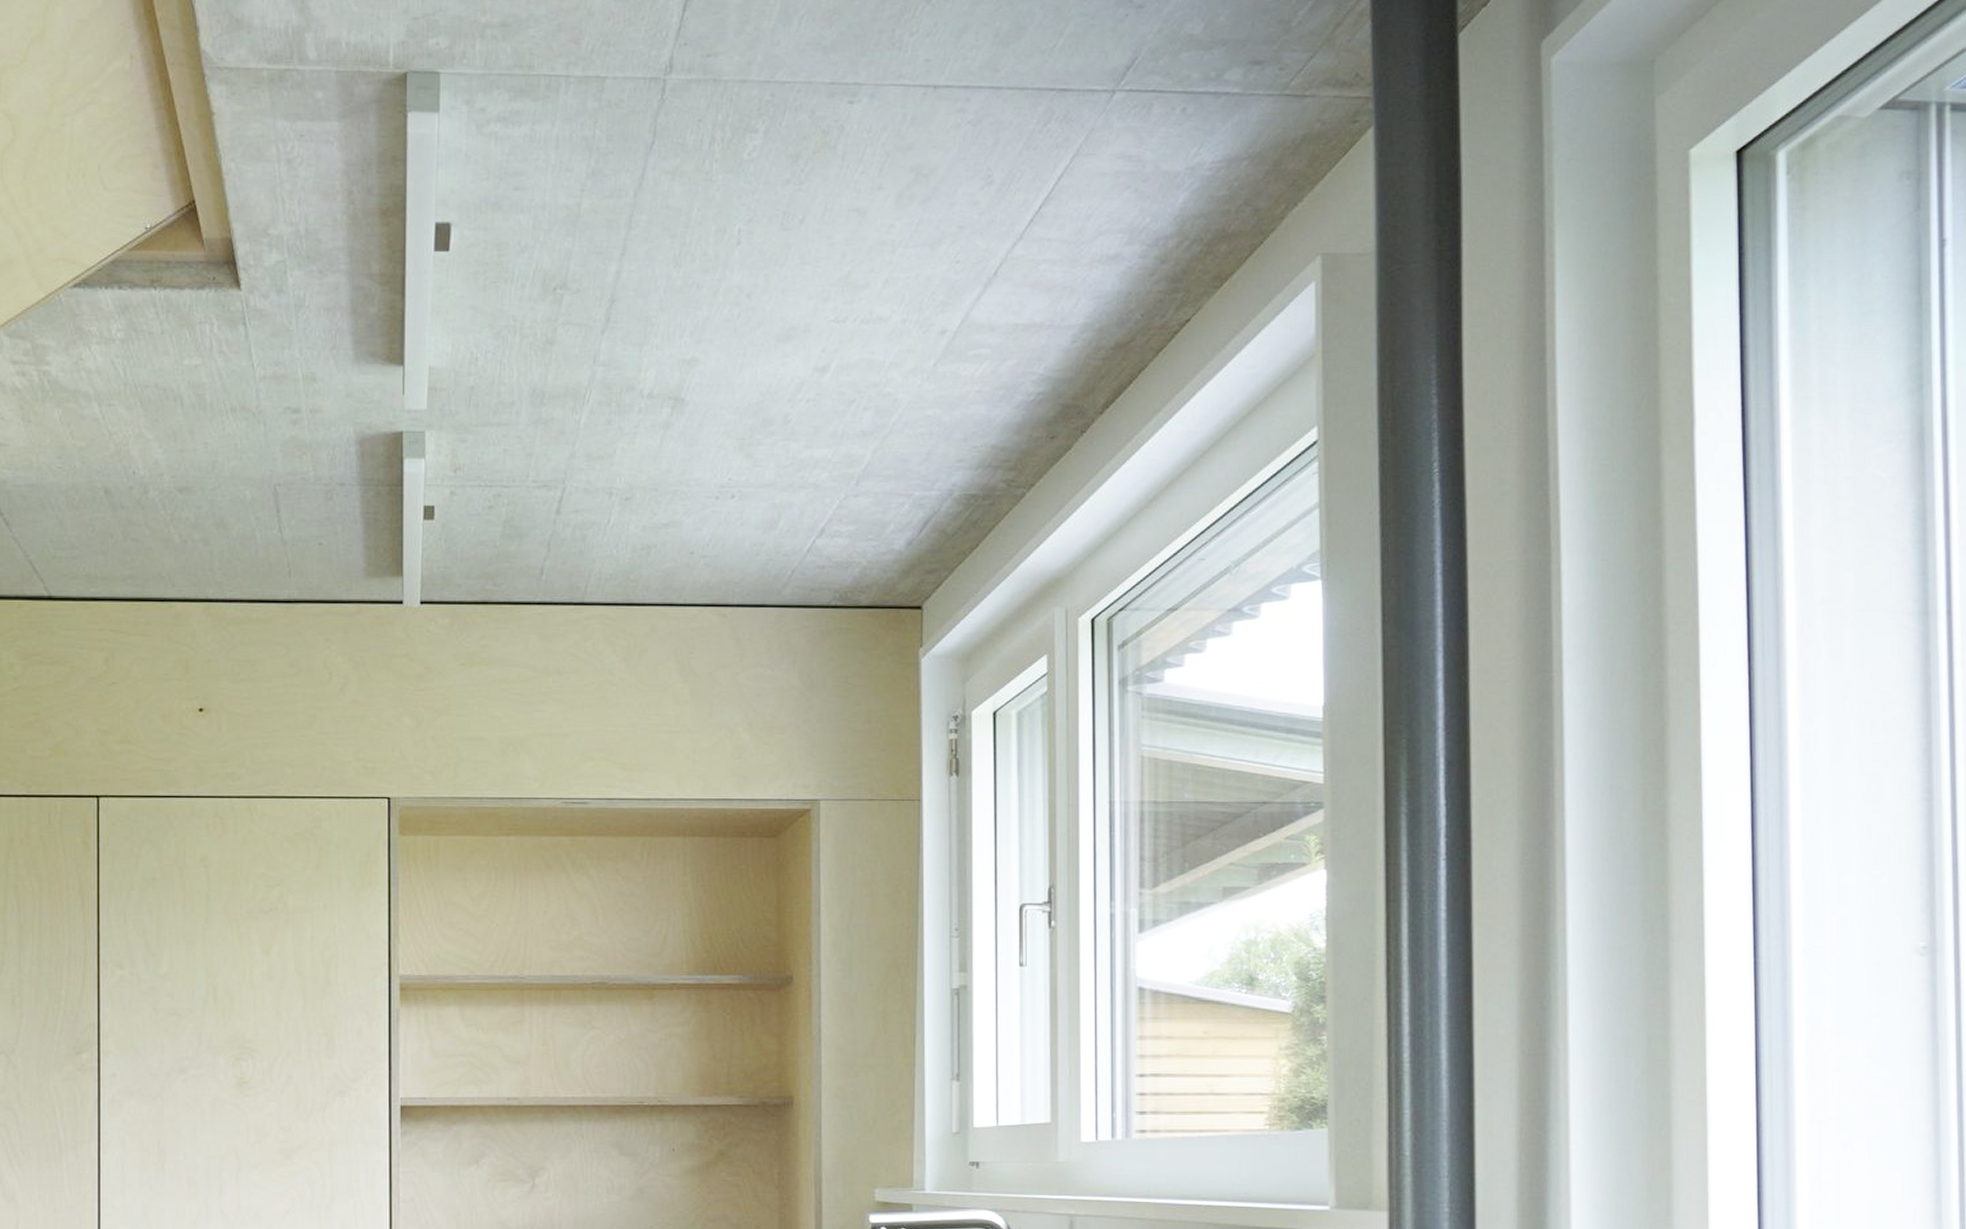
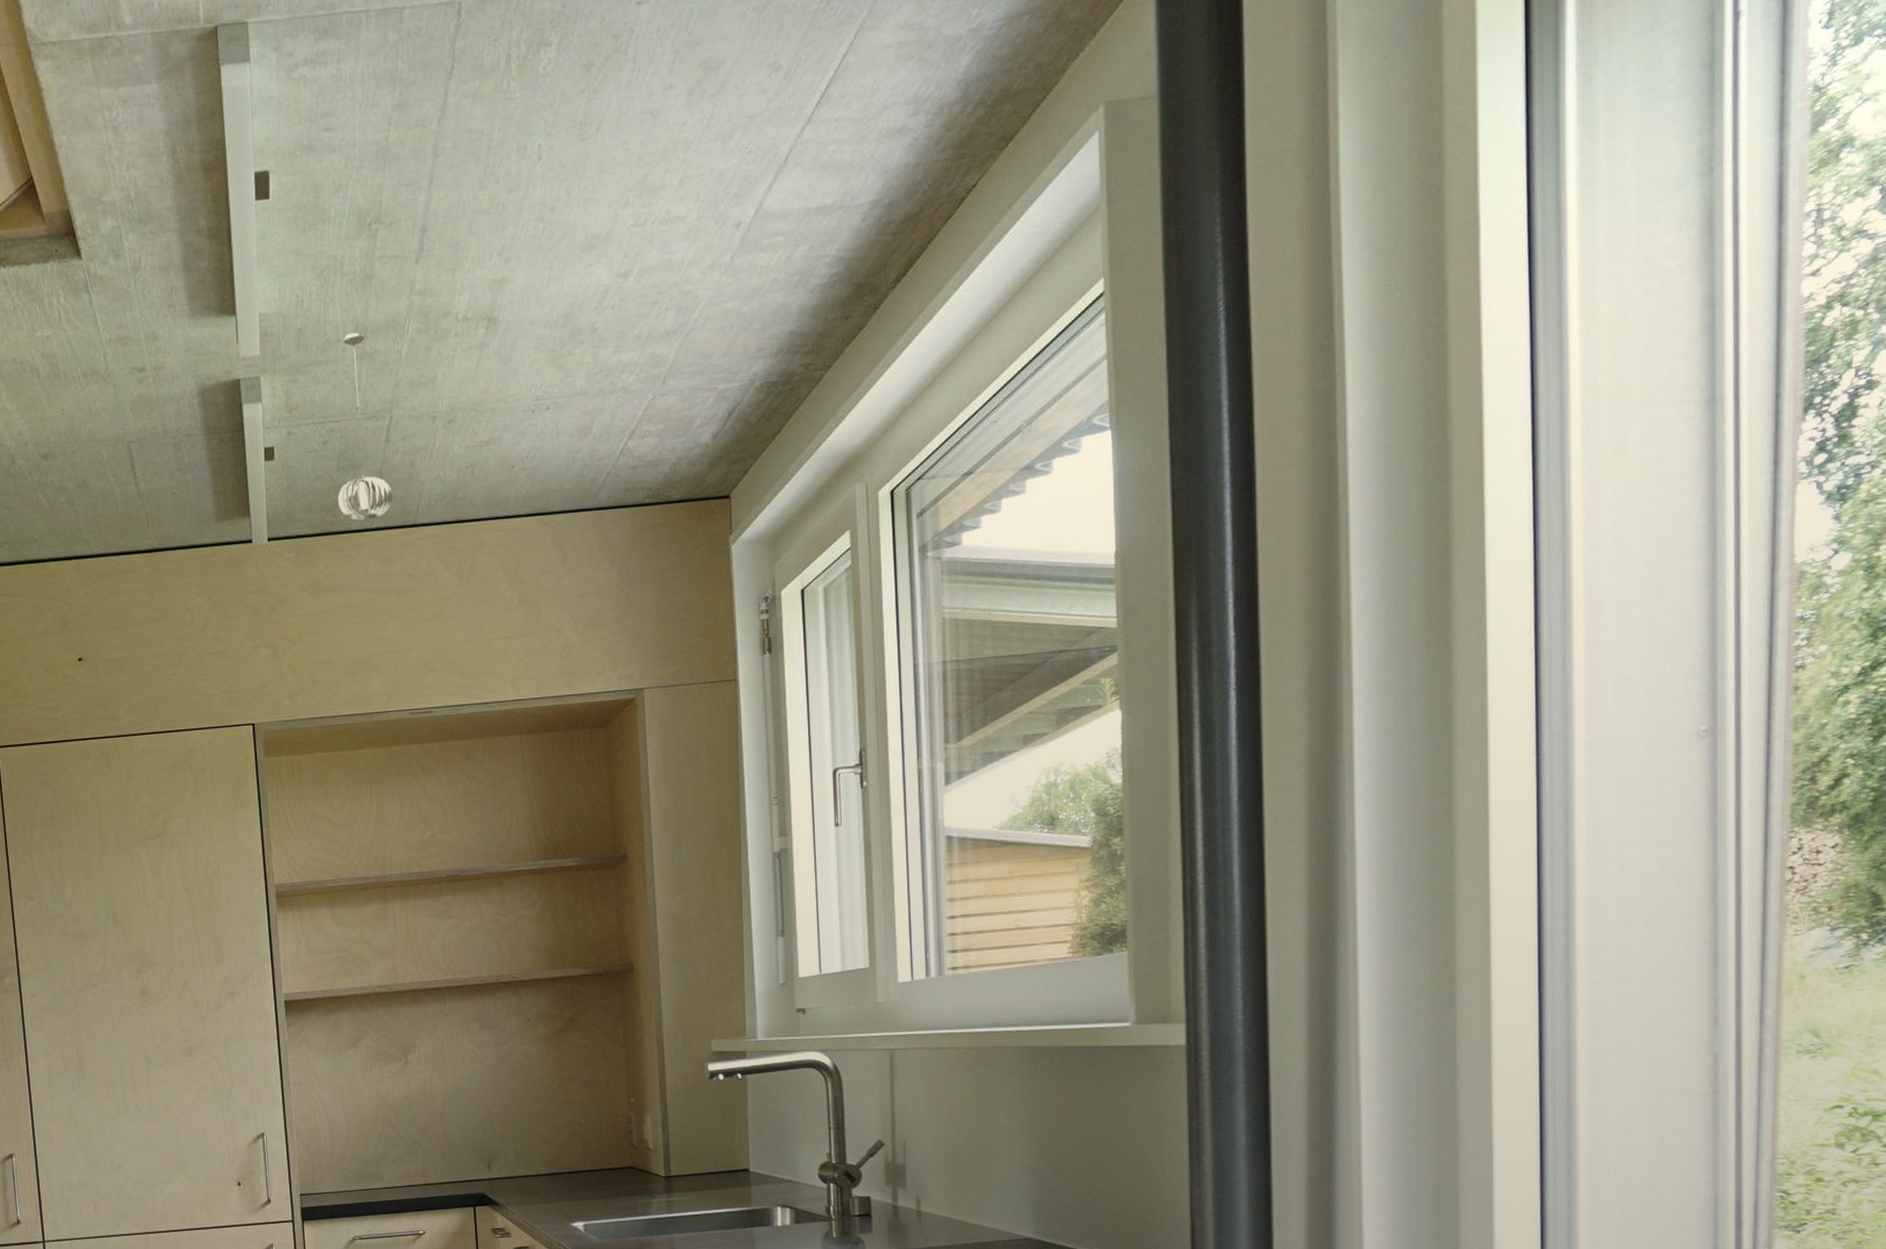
pendant light: none [500,398,560,593] -> present [338,333,393,521]

